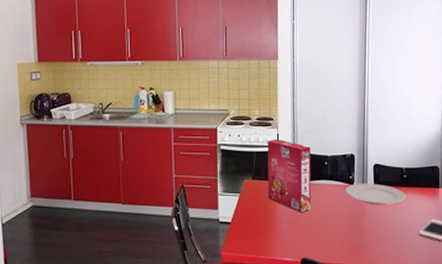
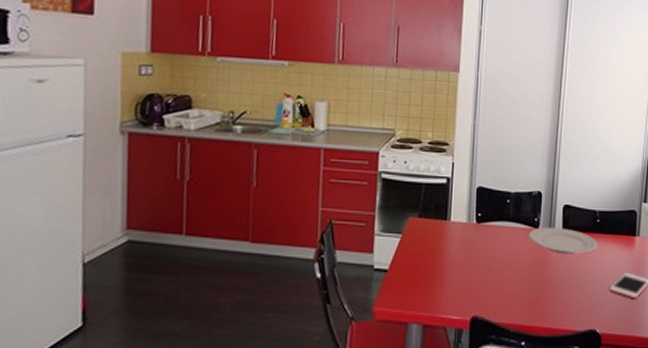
cereal box: present [267,138,312,213] -> none [435,168,491,261]

